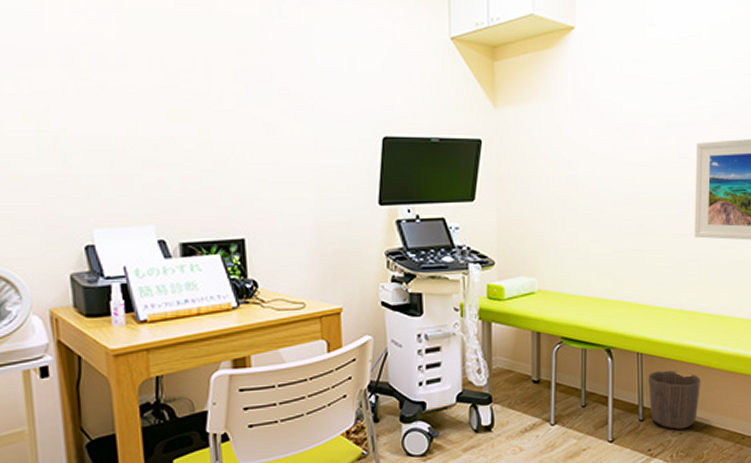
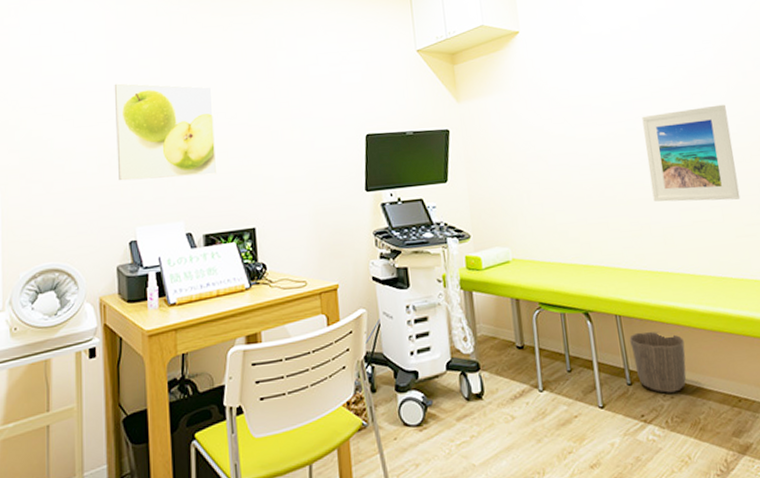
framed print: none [54,42,197,172] -> present [114,83,218,181]

